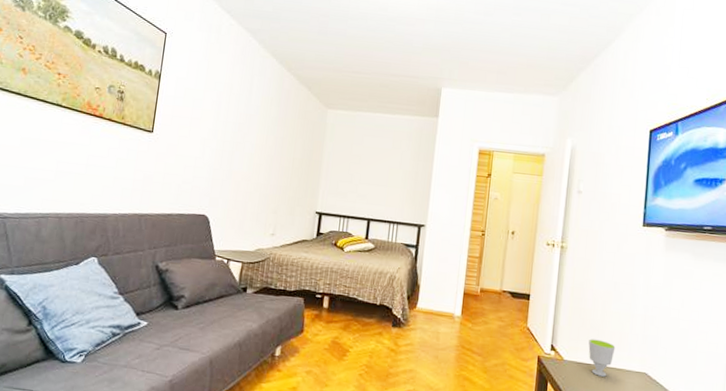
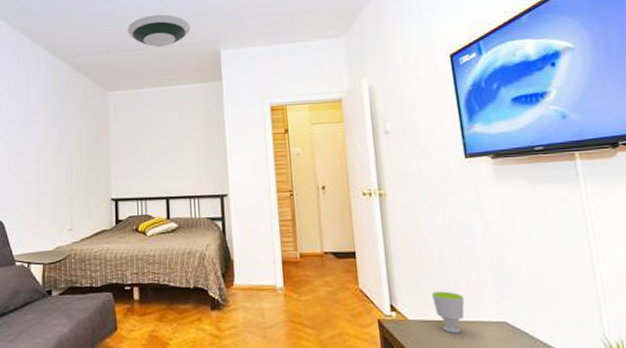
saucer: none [356,41,417,75] -> present [128,14,191,48]

